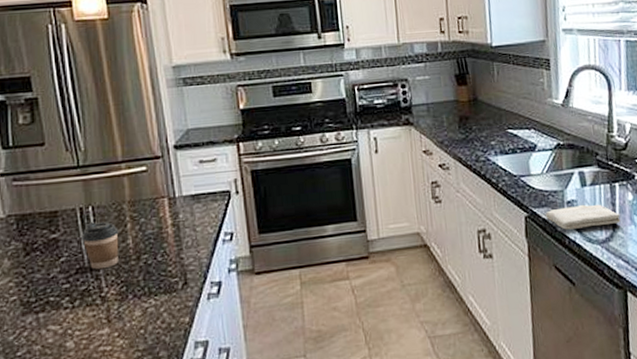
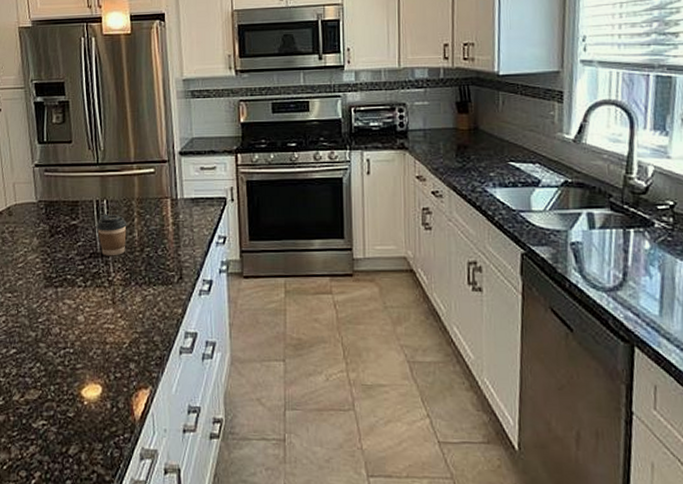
washcloth: present [546,204,621,230] -> none [545,247,633,273]

